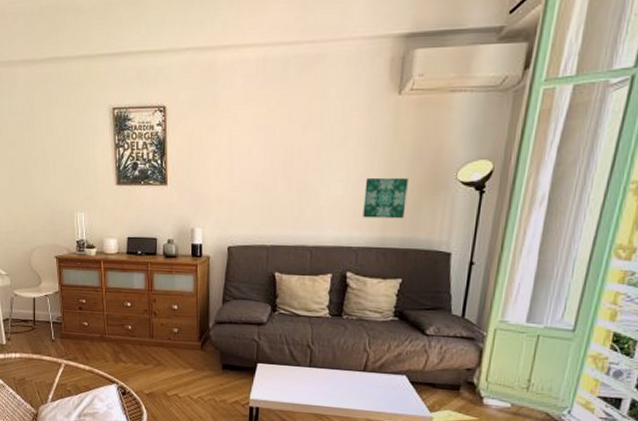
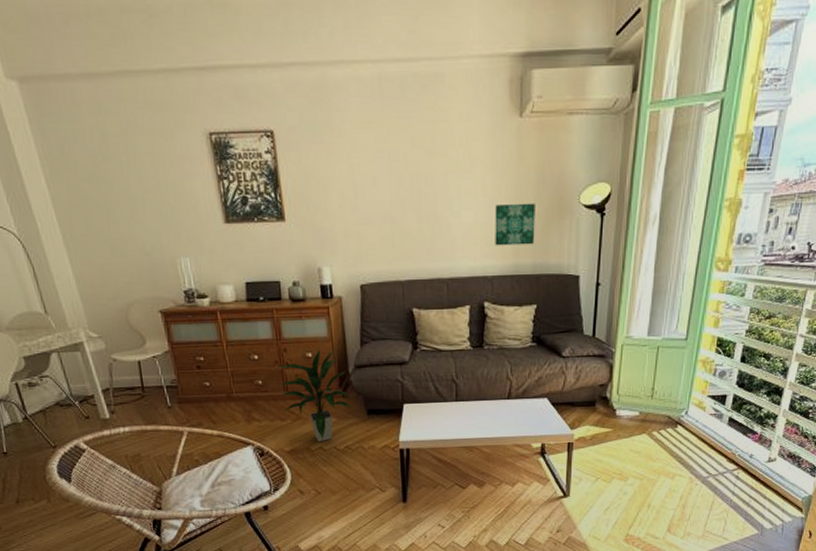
indoor plant: none [144,303,210,389] -> present [277,349,353,442]

